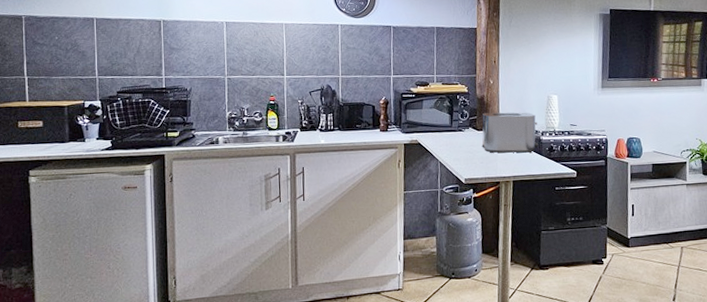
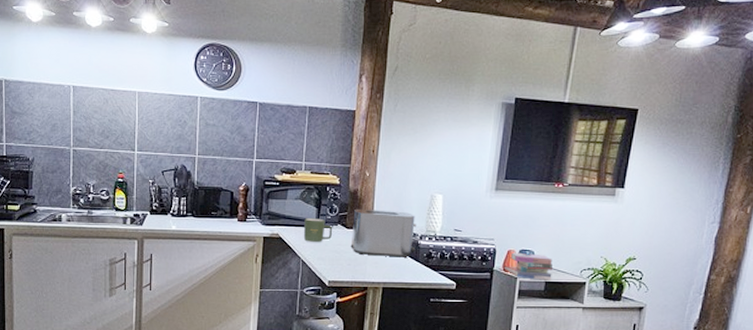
mug: none [439,123,465,146] -> present [303,218,333,243]
books: none [616,140,658,163] -> present [505,252,552,280]

